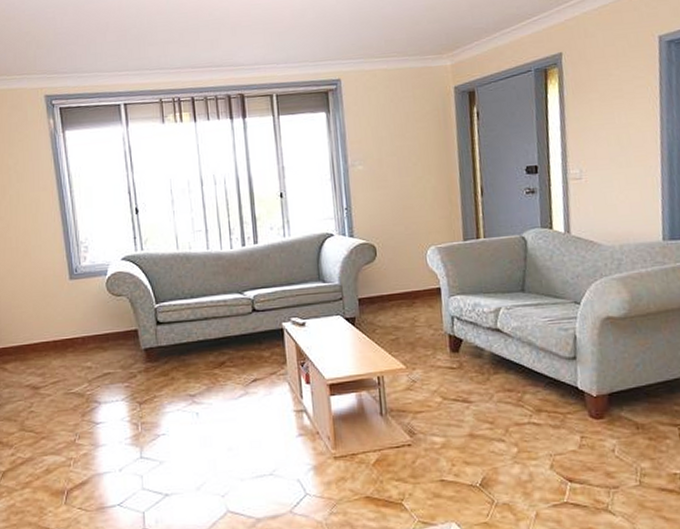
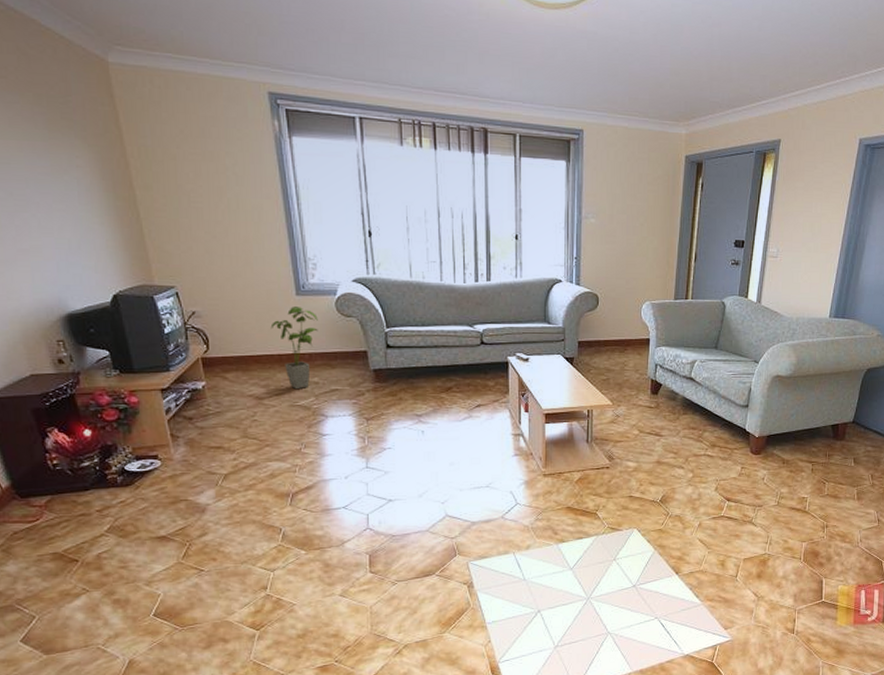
house plant: none [46,291,90,376] -> present [270,307,318,390]

